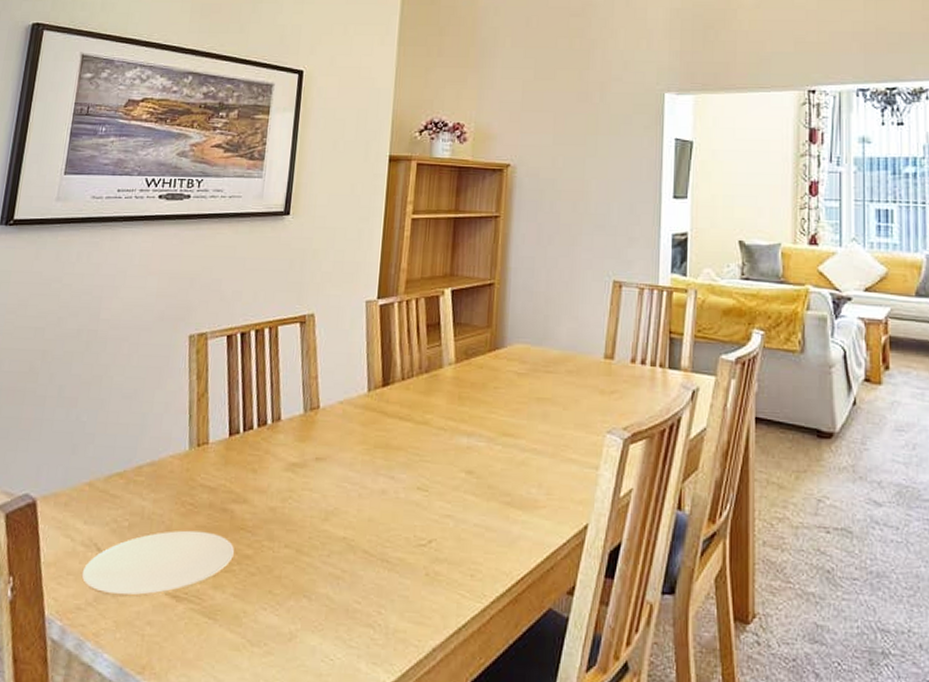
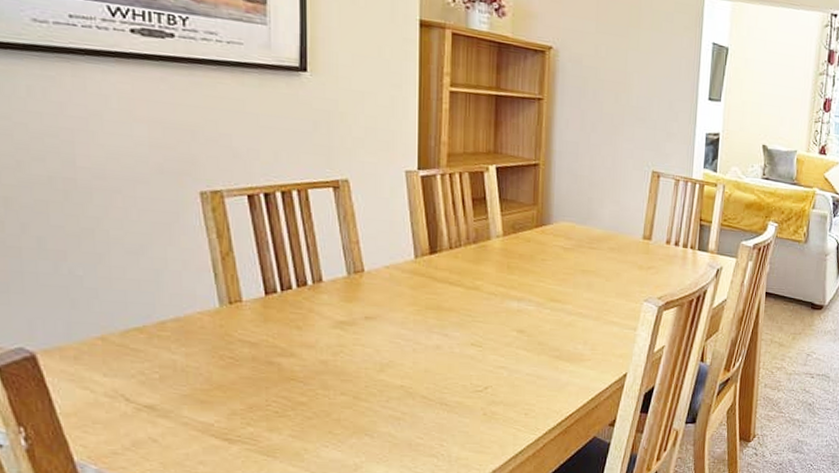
plate: present [81,530,234,598] -> none [111,381,286,442]

